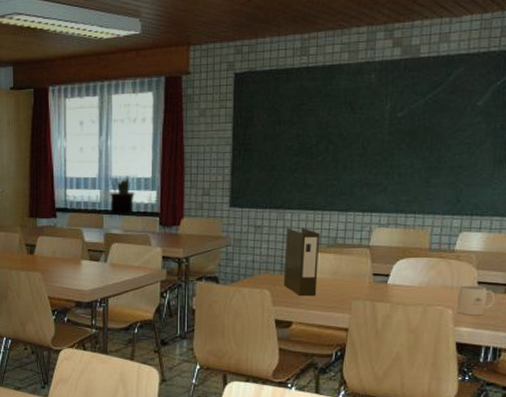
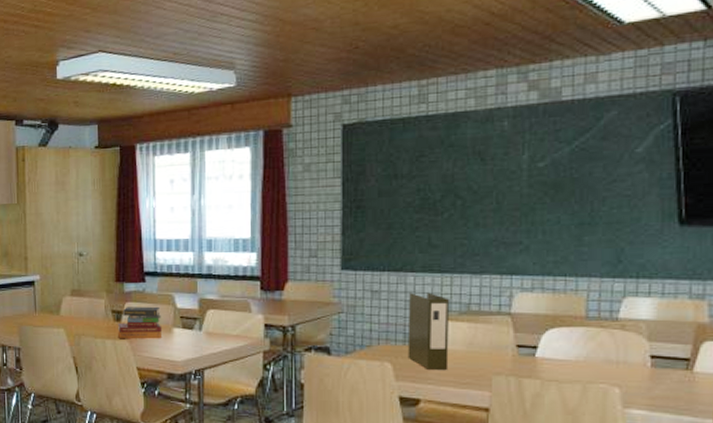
books: none [30,240,72,270] -> present [117,306,163,338]
planter: present [110,175,135,215] -> none [204,236,232,279]
mug: present [457,285,496,316] -> none [626,360,676,396]

